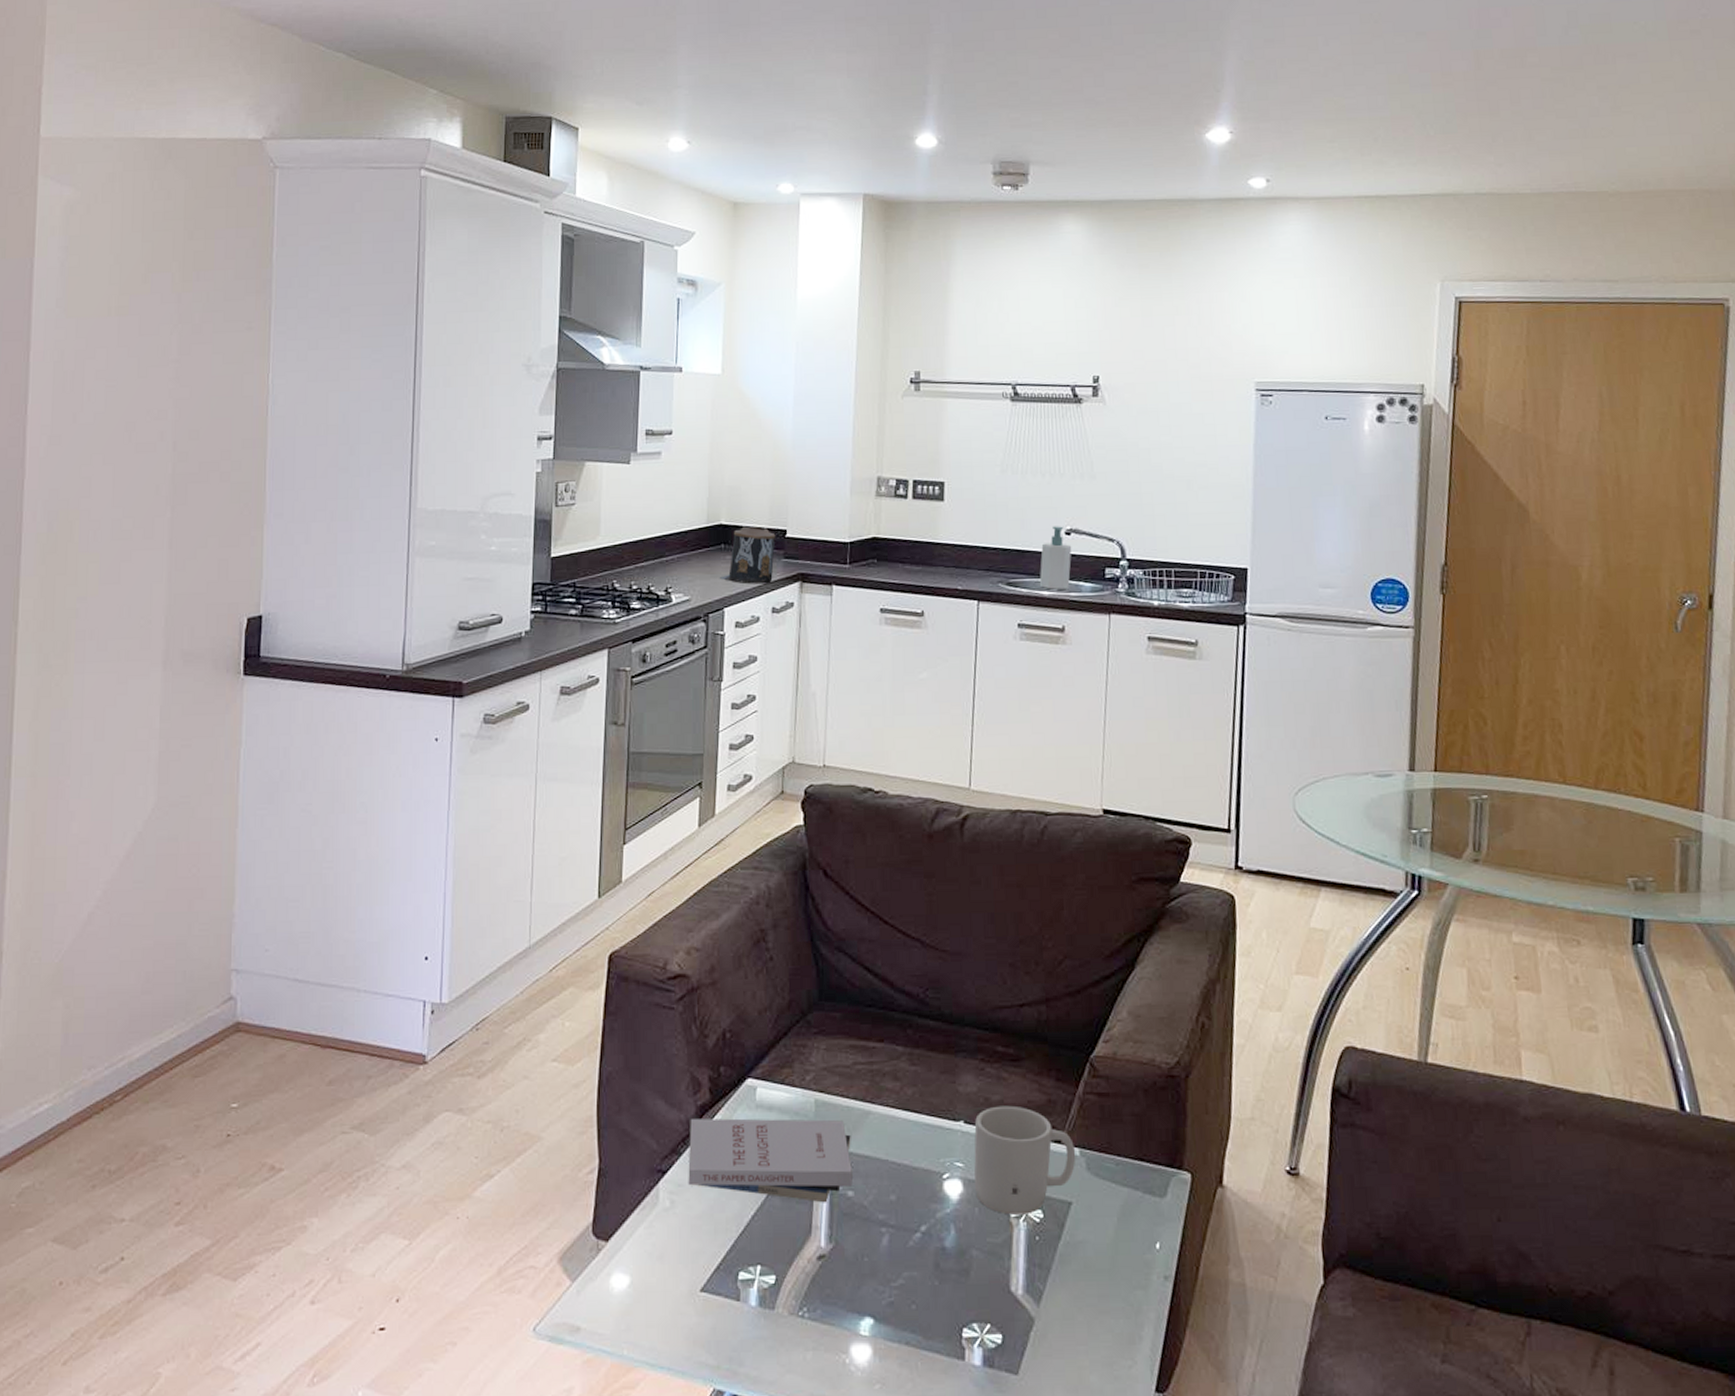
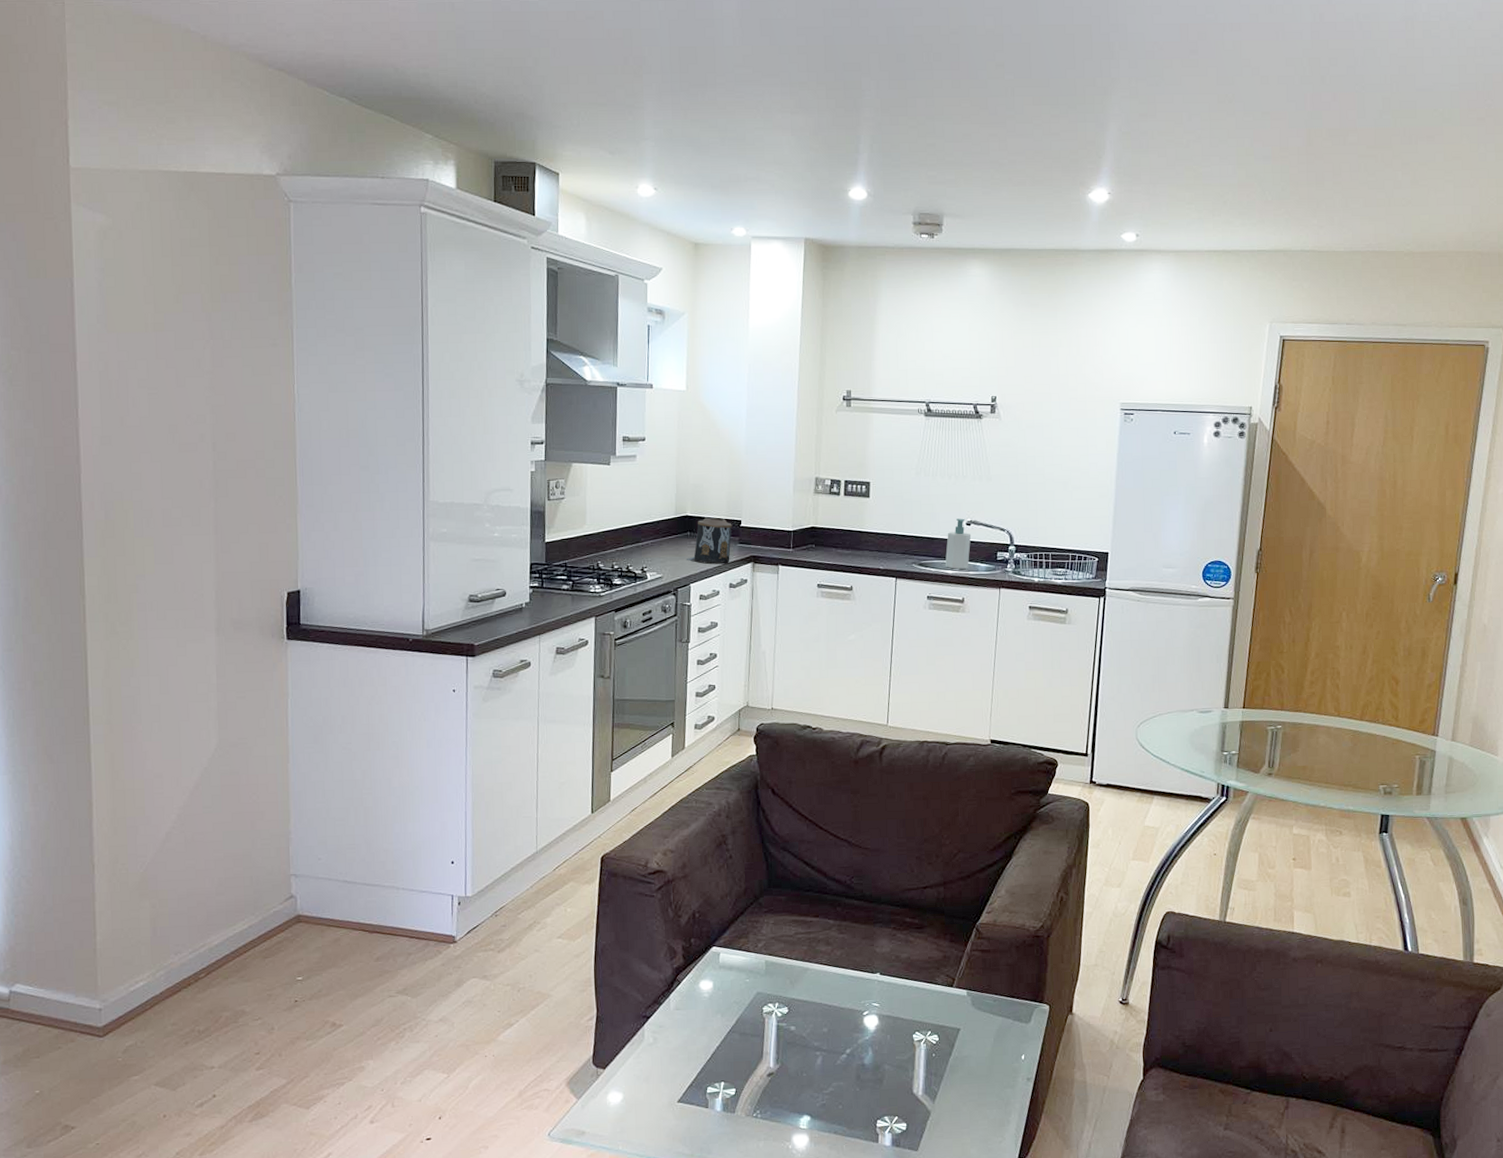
books: present [688,1118,853,1203] -> none [667,975,794,1036]
mug: present [974,1105,1076,1215] -> none [887,961,964,1039]

